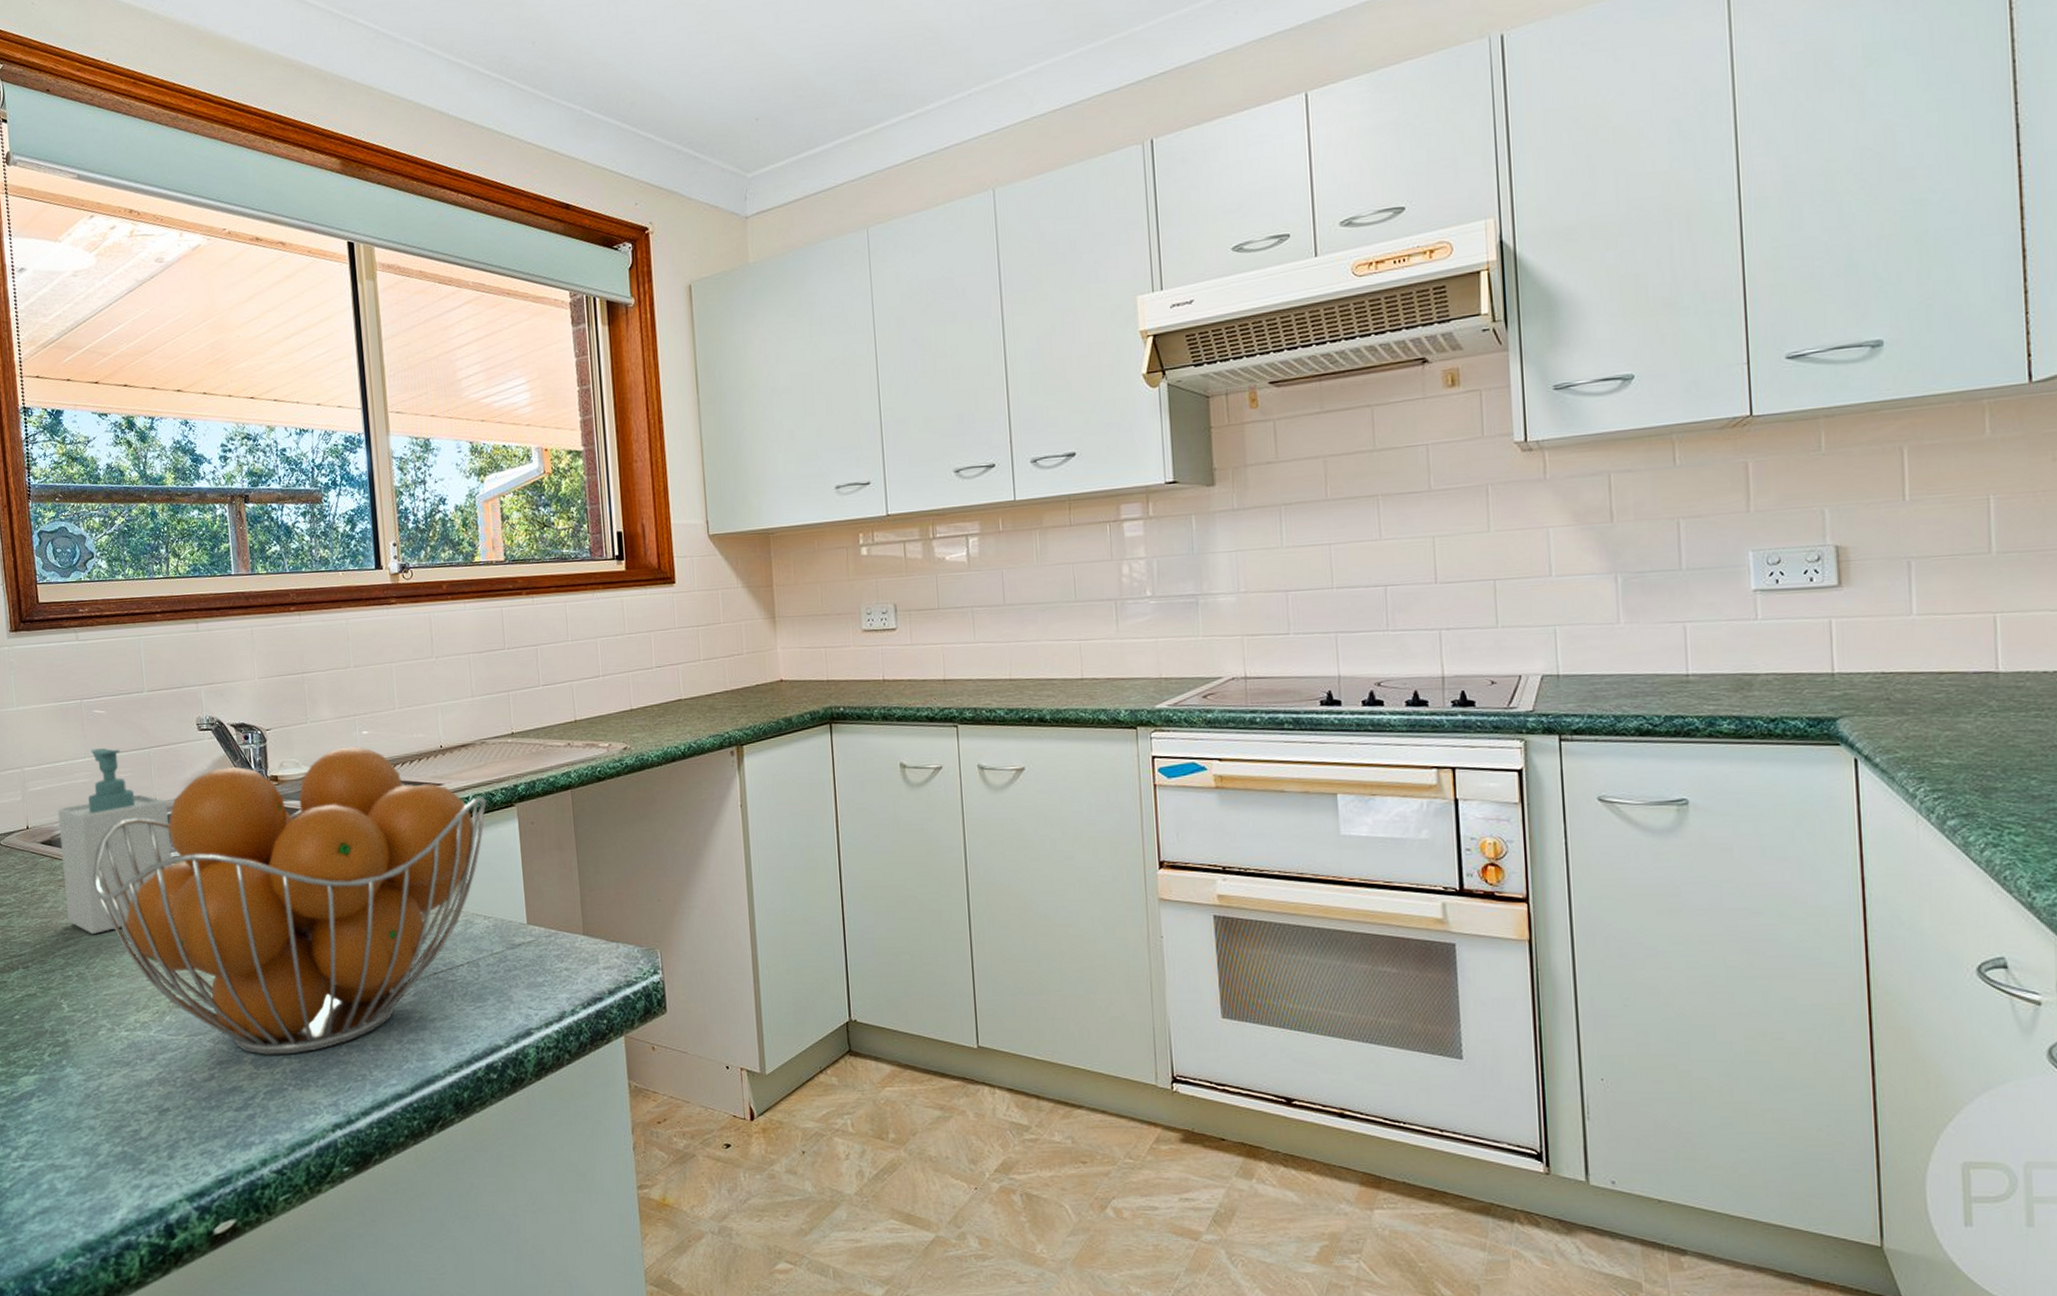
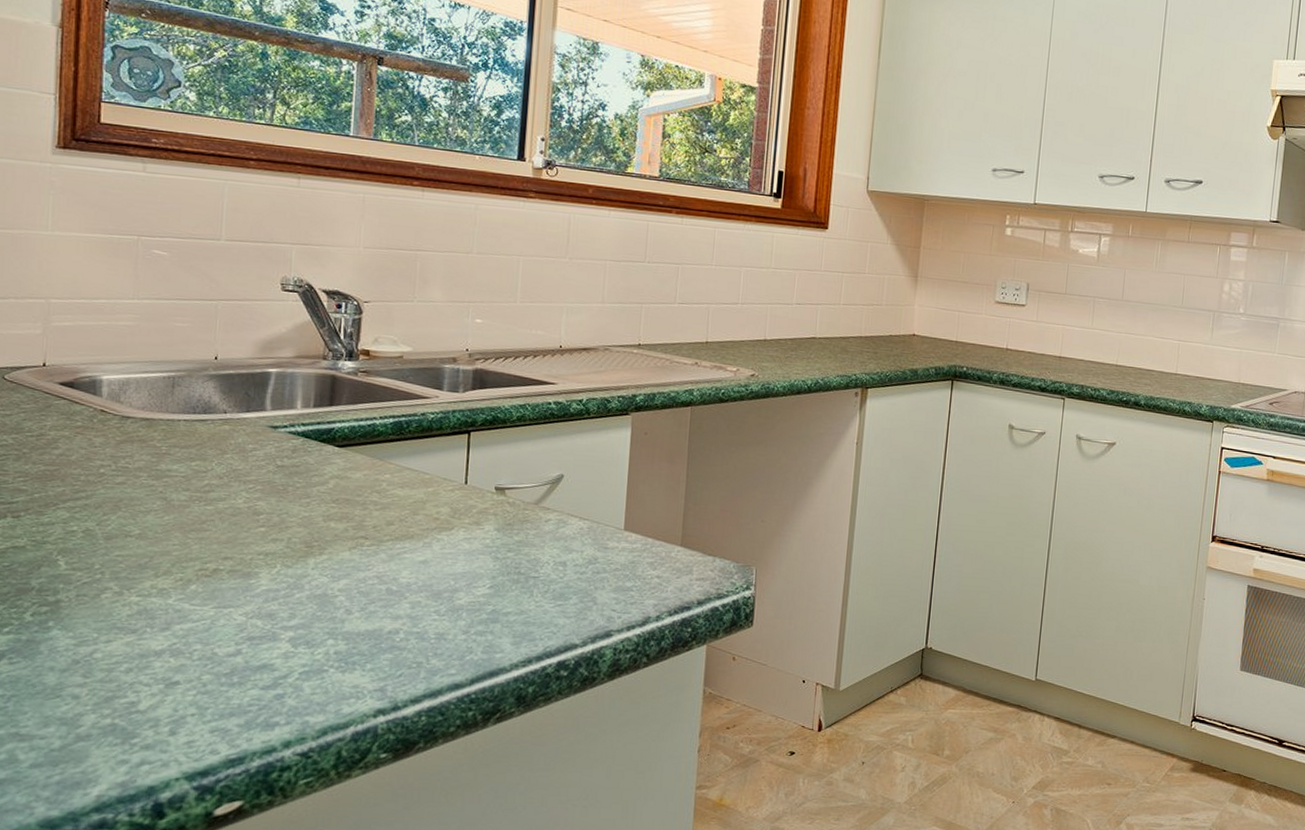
soap bottle: present [57,748,172,934] -> none [82,291,230,490]
fruit basket: present [92,746,487,1056] -> none [121,332,601,636]

